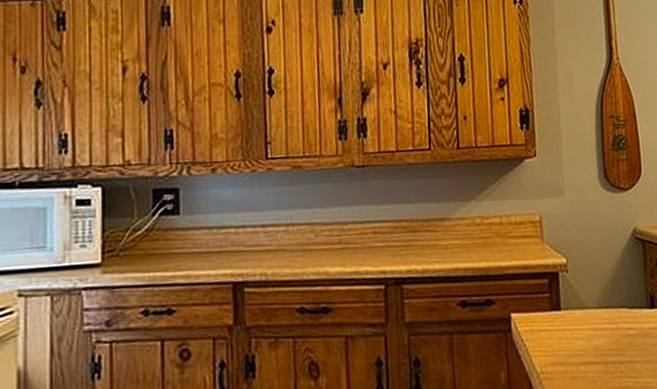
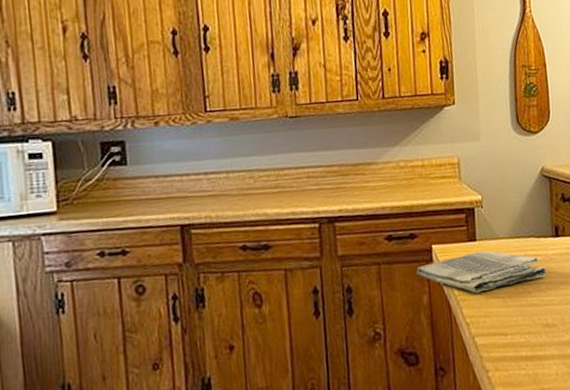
dish towel: none [493,321,643,372] -> present [416,250,548,294]

